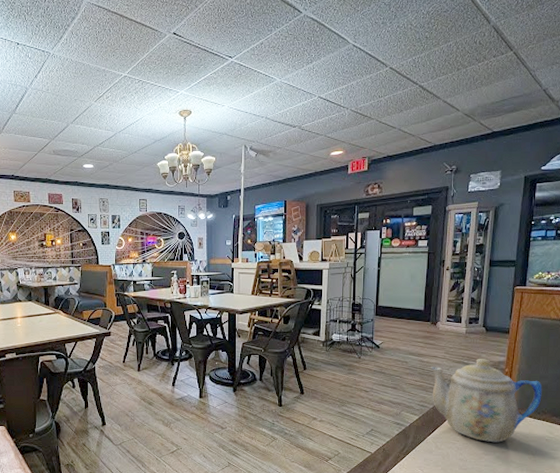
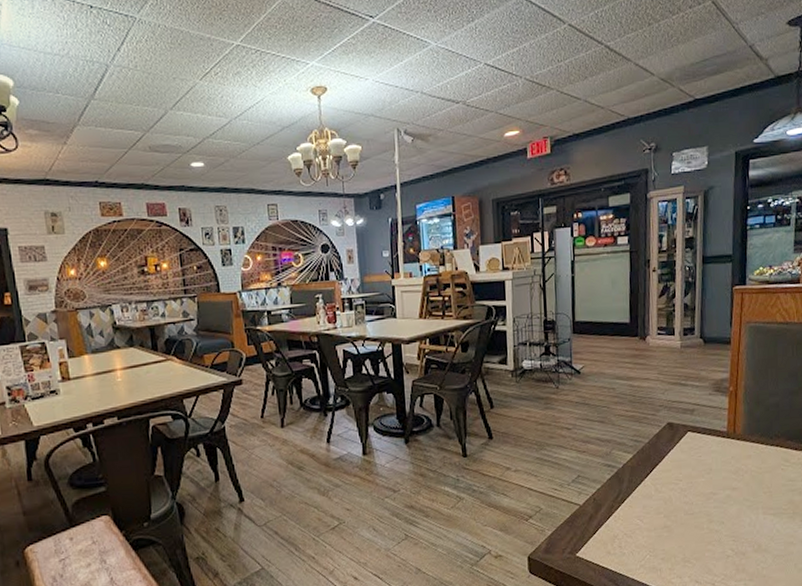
teapot: present [431,359,542,443] -> none [643,377,774,479]

